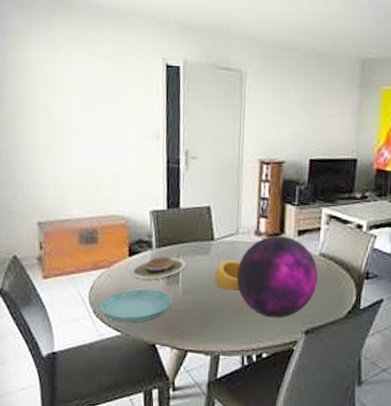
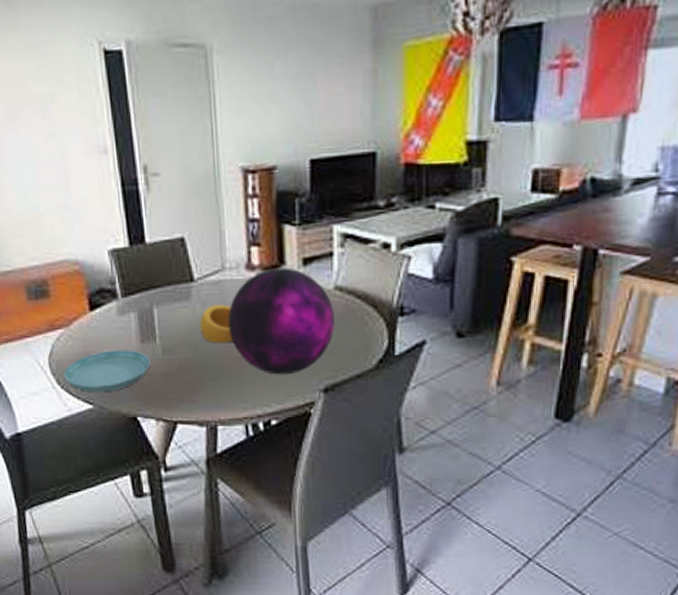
plate: present [131,256,186,280] -> none [95,306,162,338]

